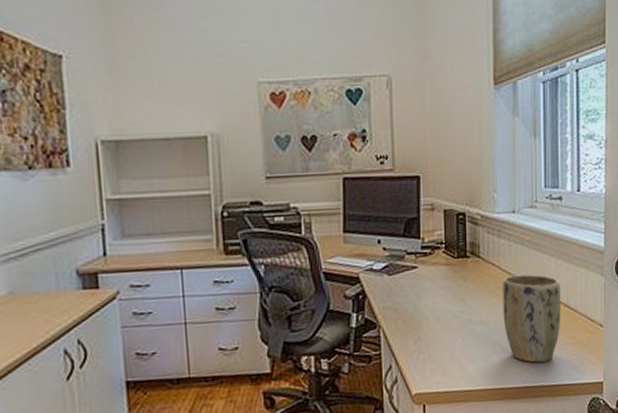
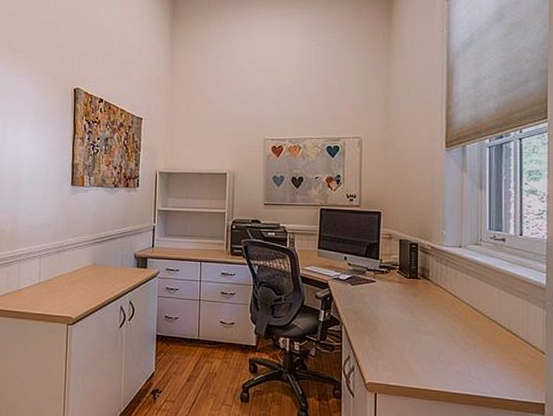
plant pot: present [503,274,561,363] -> none [448,298,504,376]

